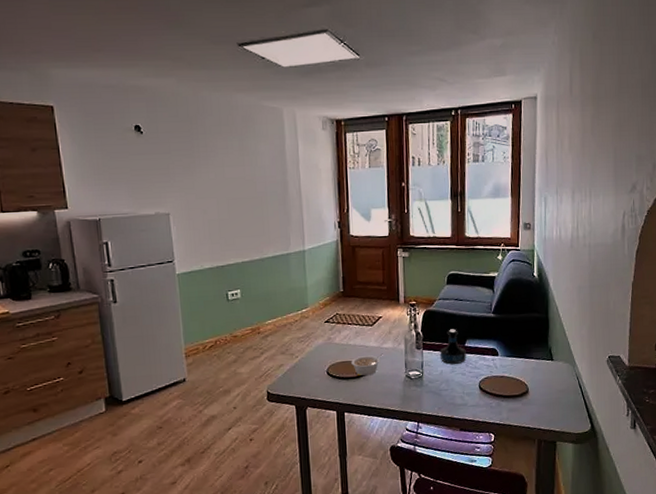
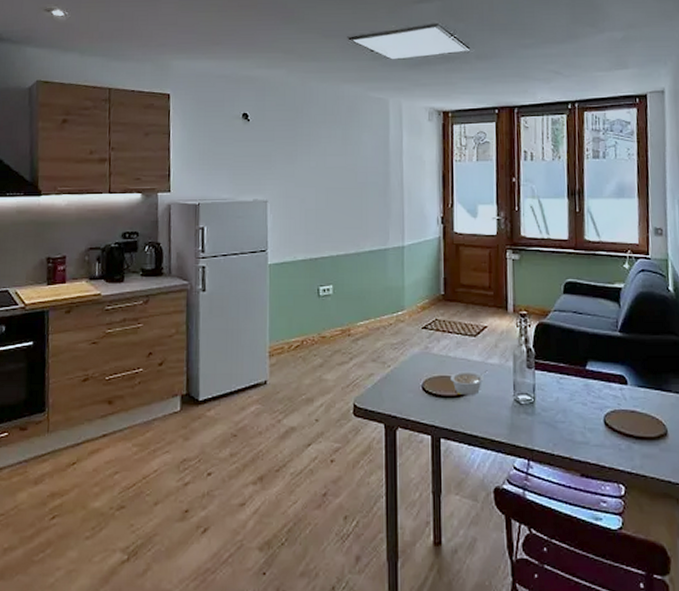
tequila bottle: present [439,329,466,364] -> none [555,347,588,390]

